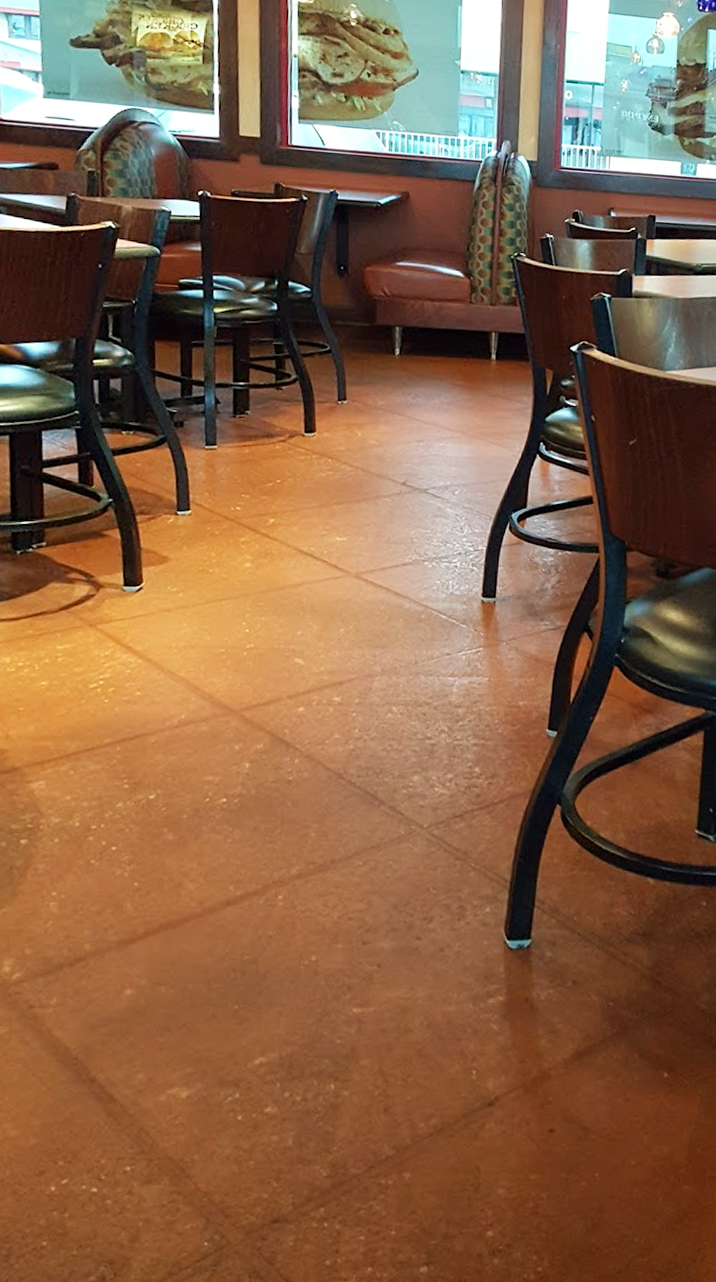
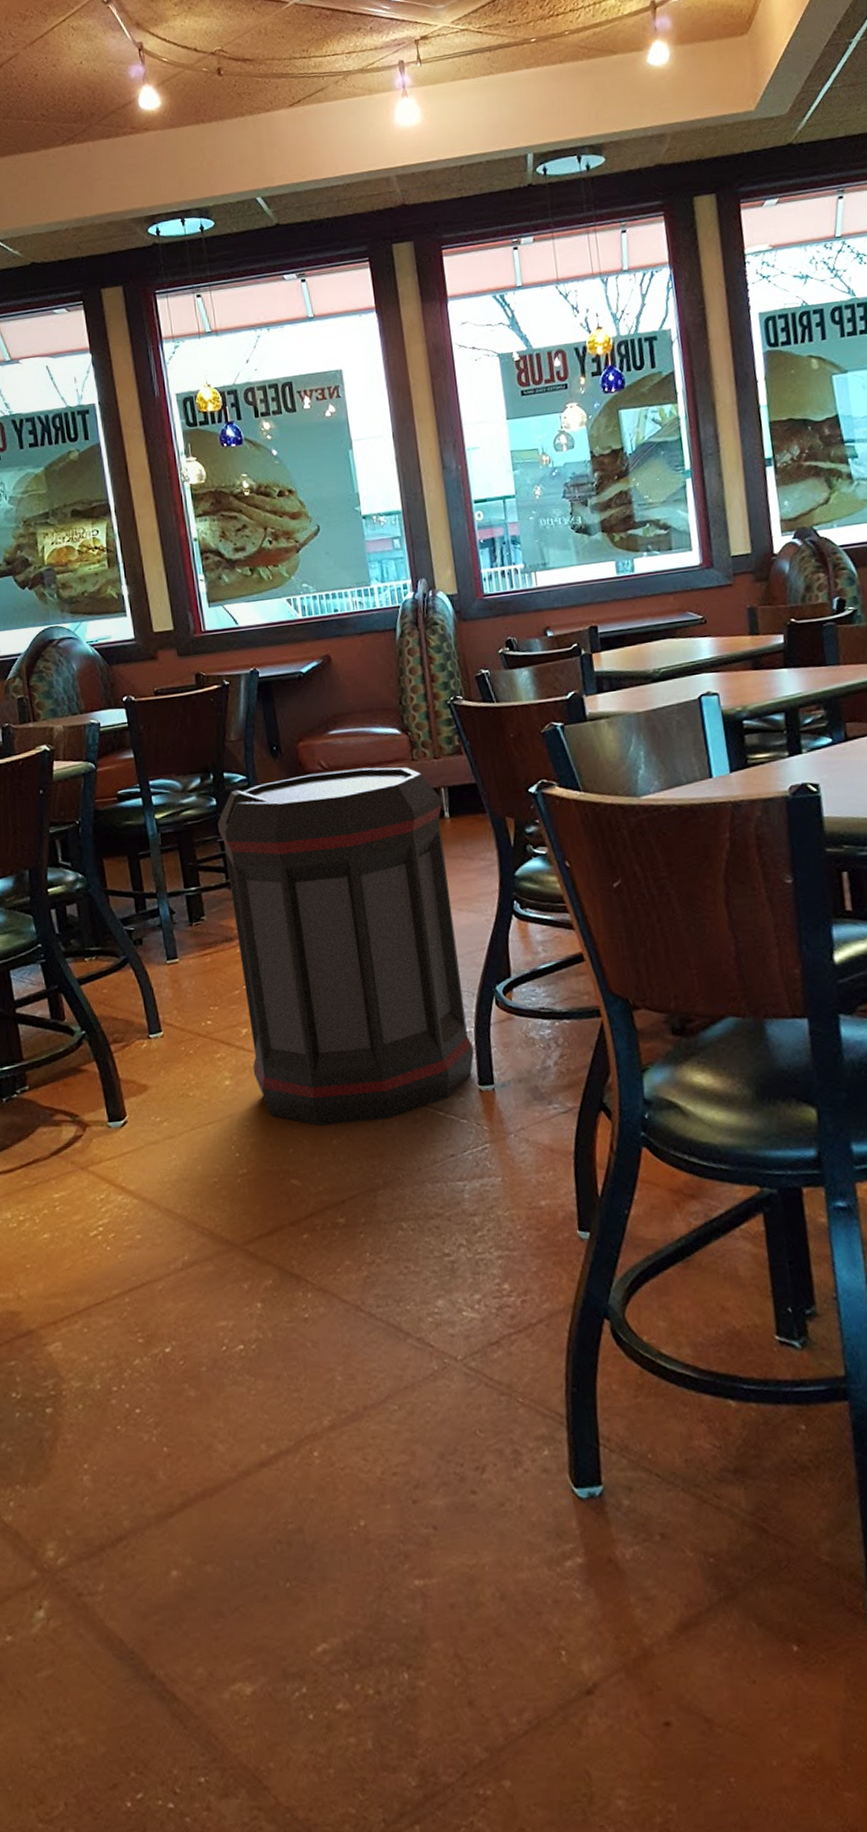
trash can: none [274,297,490,616] -> present [218,767,474,1126]

